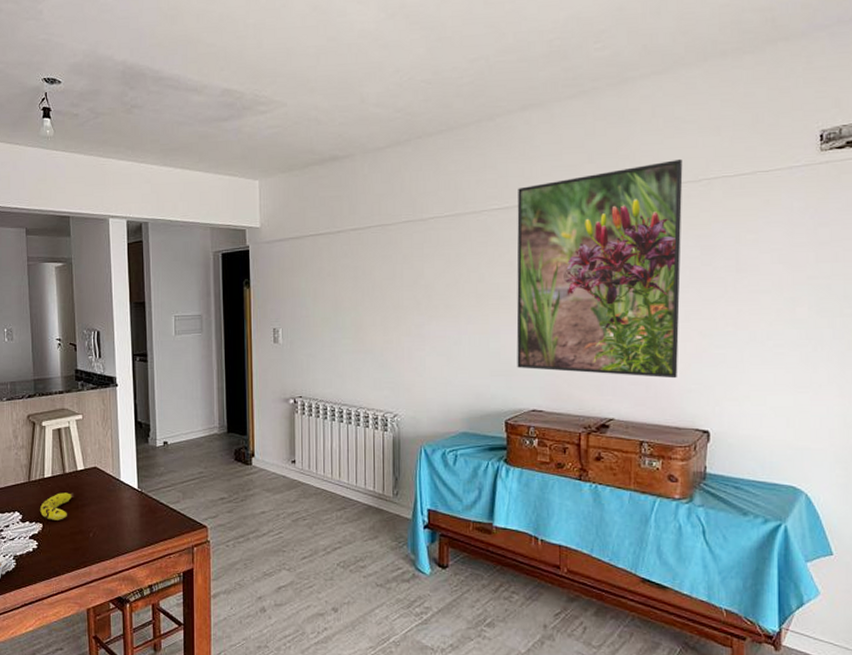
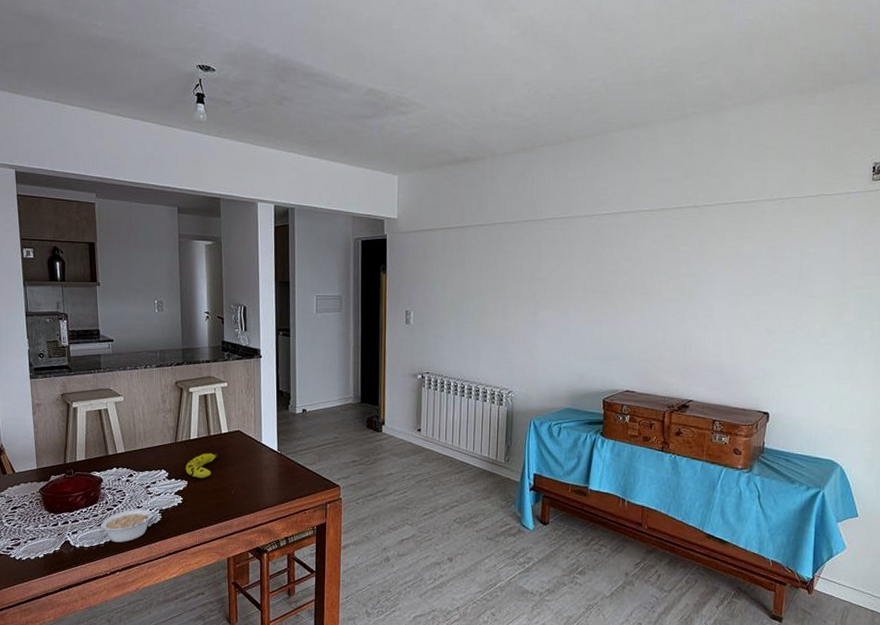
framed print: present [516,158,683,379] -> none [615,179,762,368]

